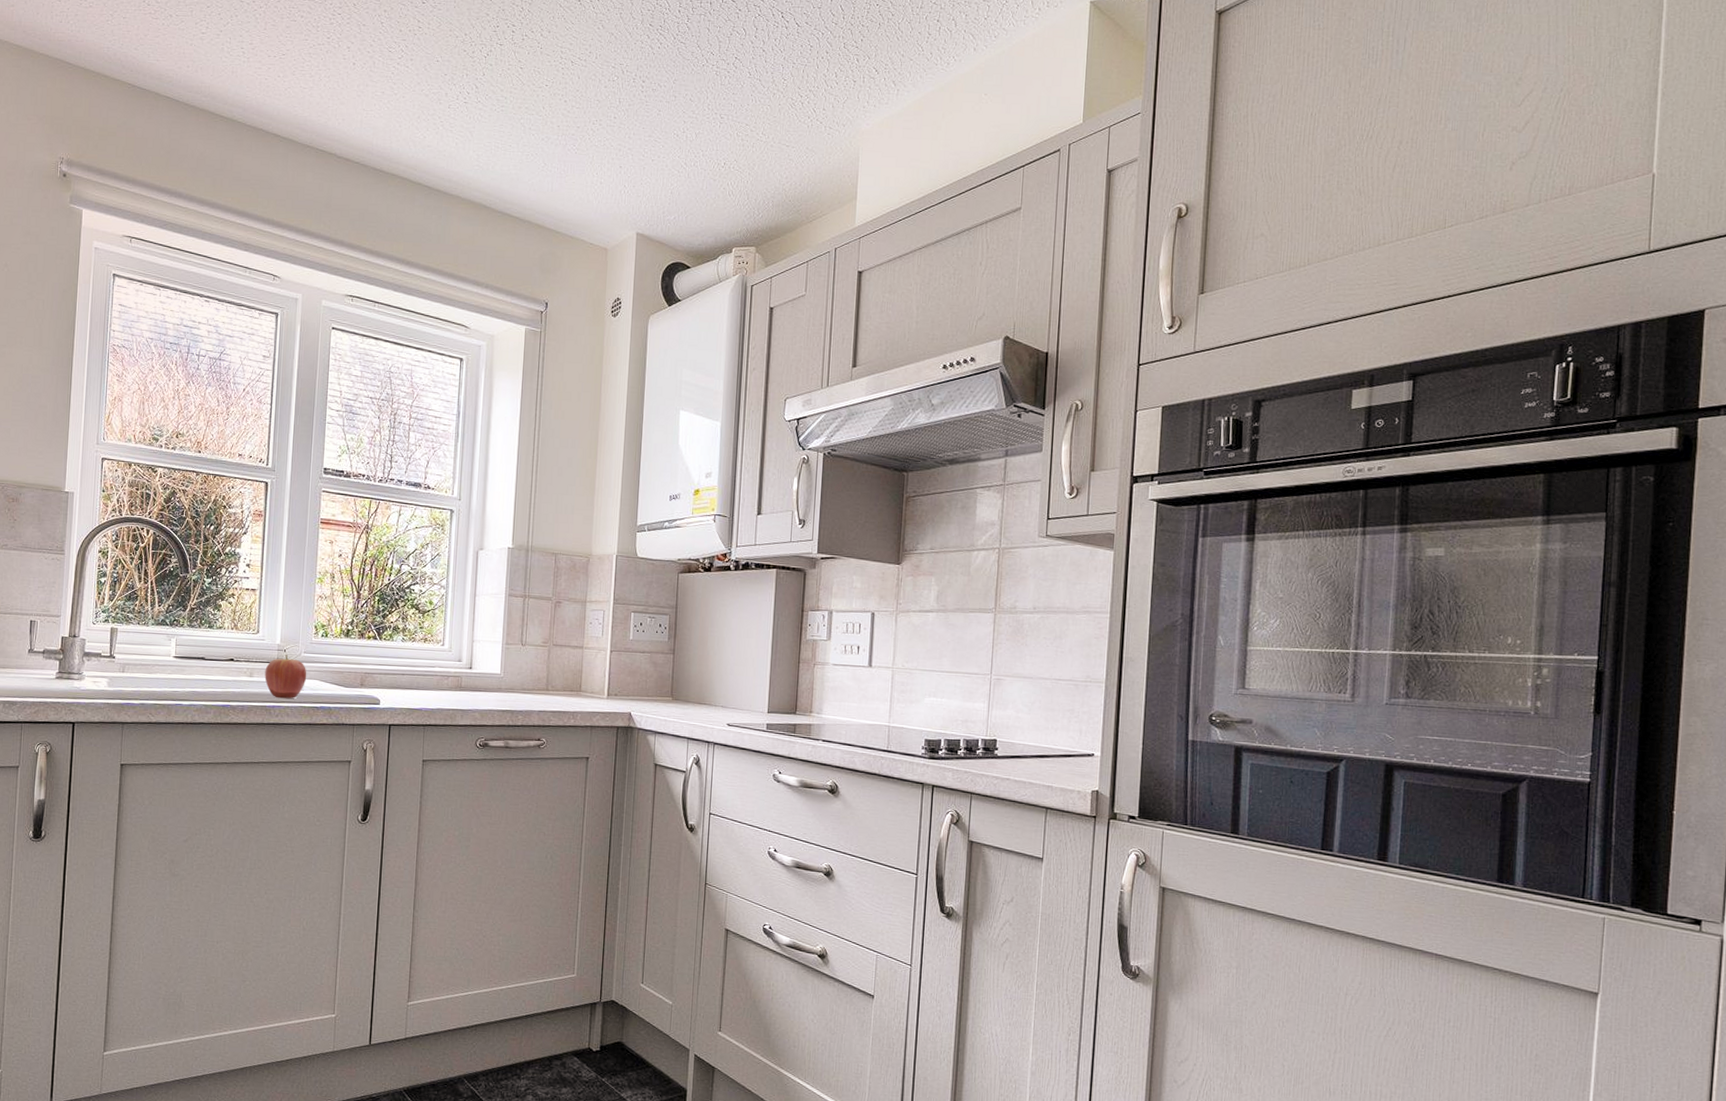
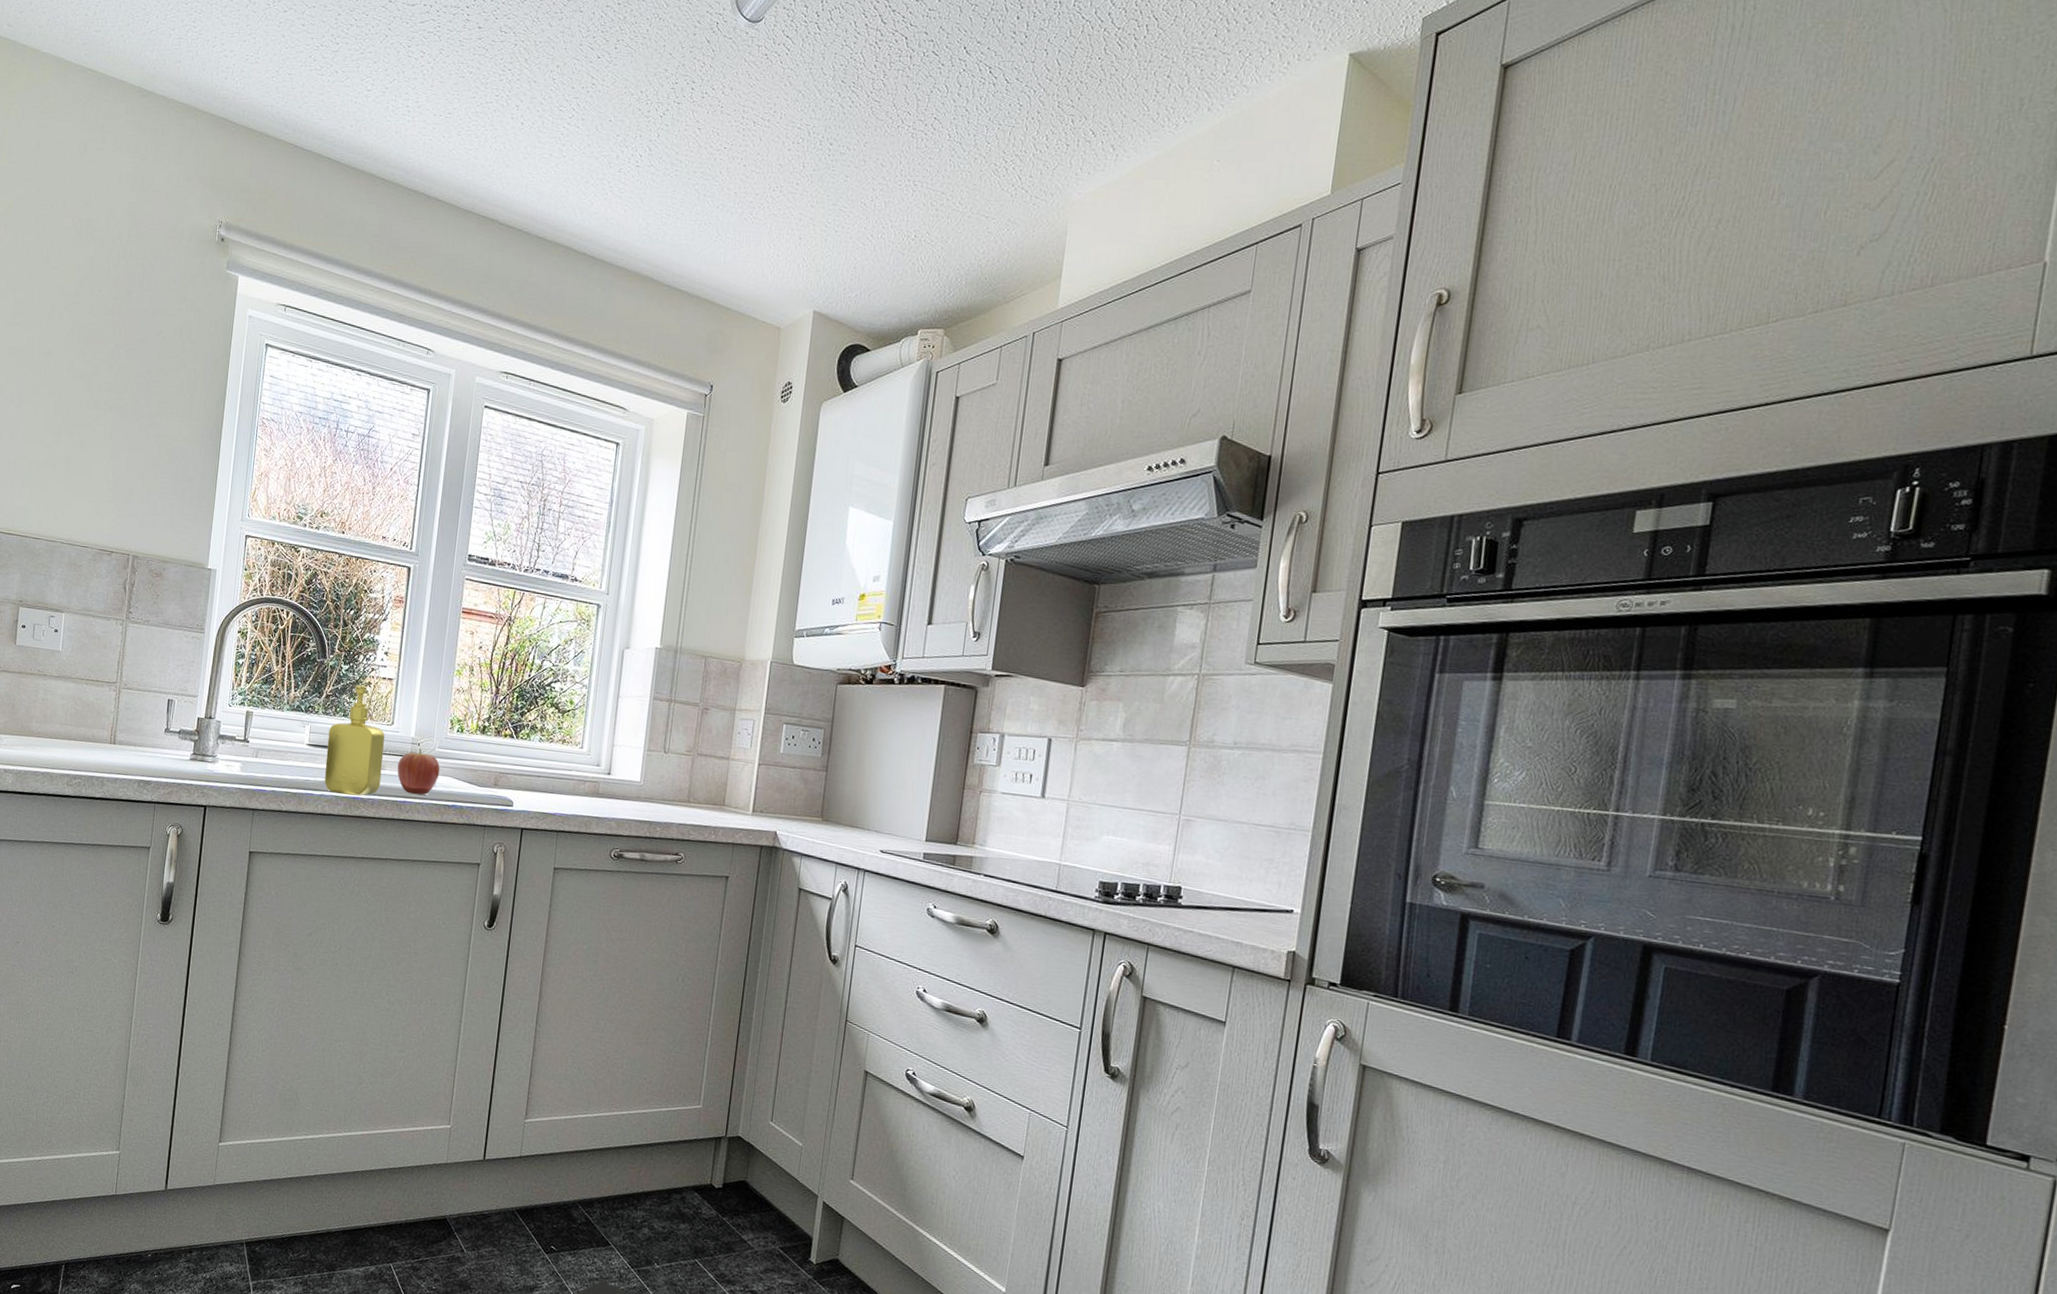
soap dispenser: none [192,596,251,703] -> present [324,684,385,796]

